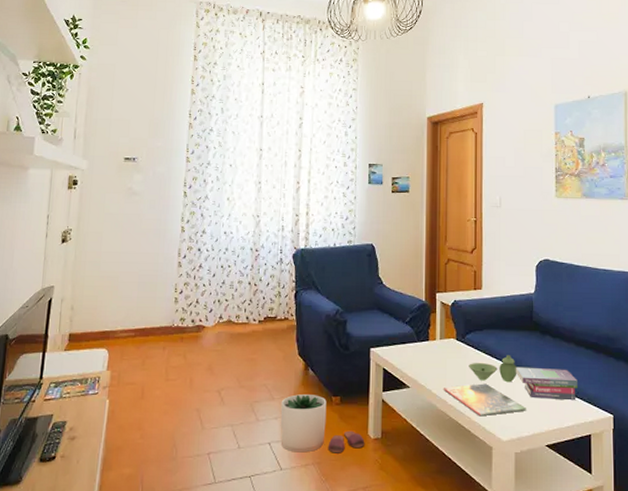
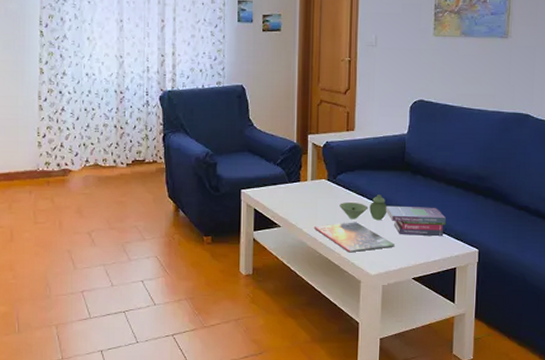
planter: present [280,394,327,453] -> none [152,235,198,289]
slippers: present [328,430,365,454] -> none [200,268,237,289]

